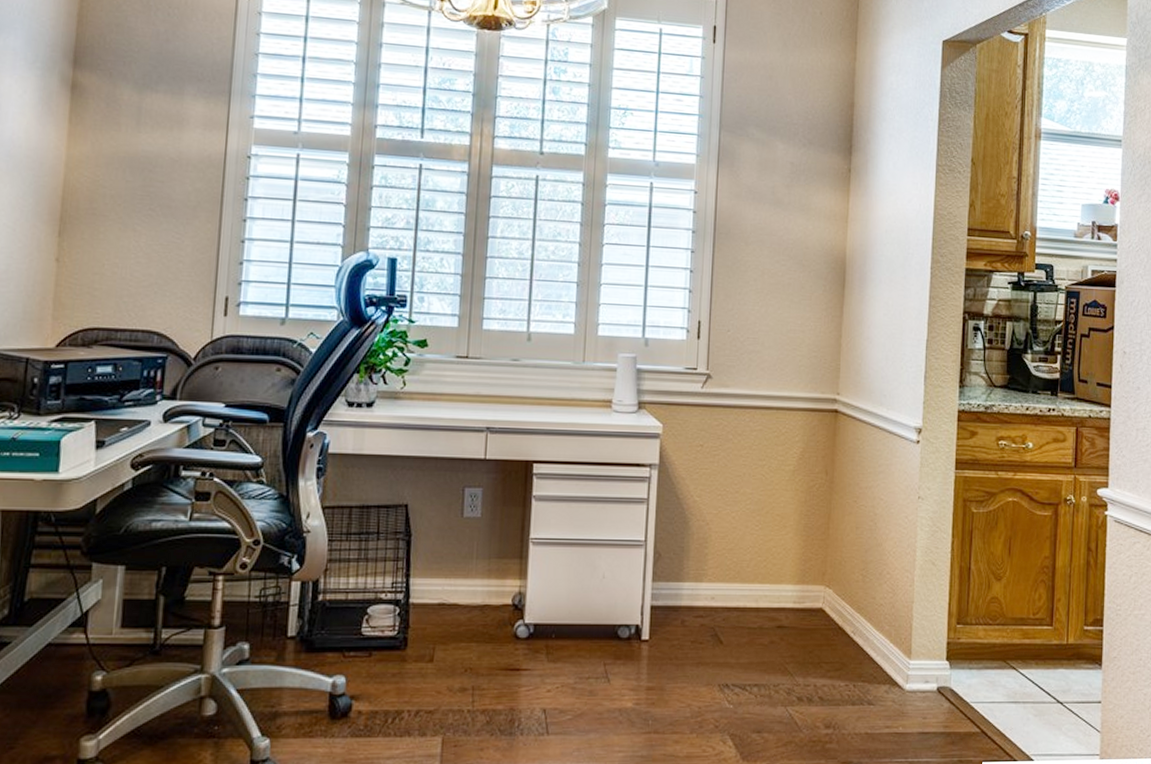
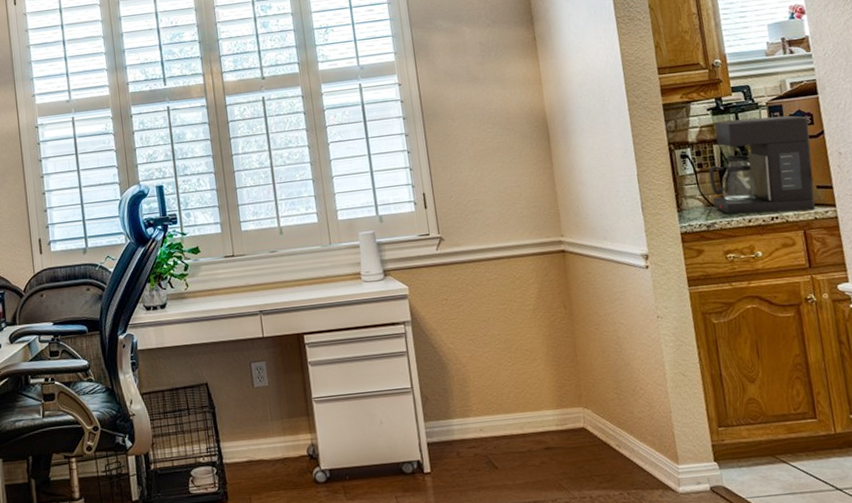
coffee maker: none [995,298,1102,408] -> present [709,115,816,215]

